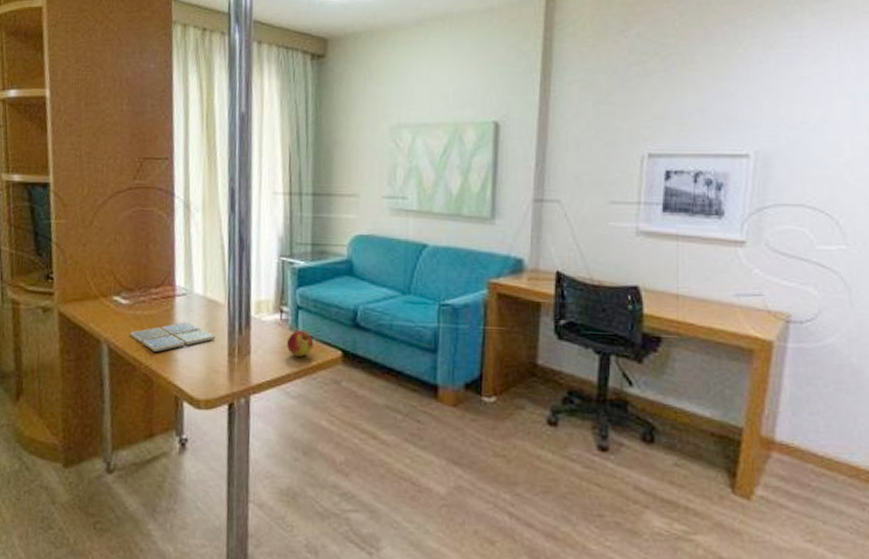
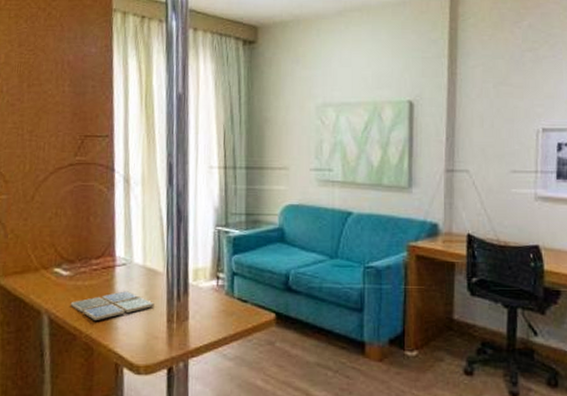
apple: present [286,330,314,357] -> none [223,295,249,320]

